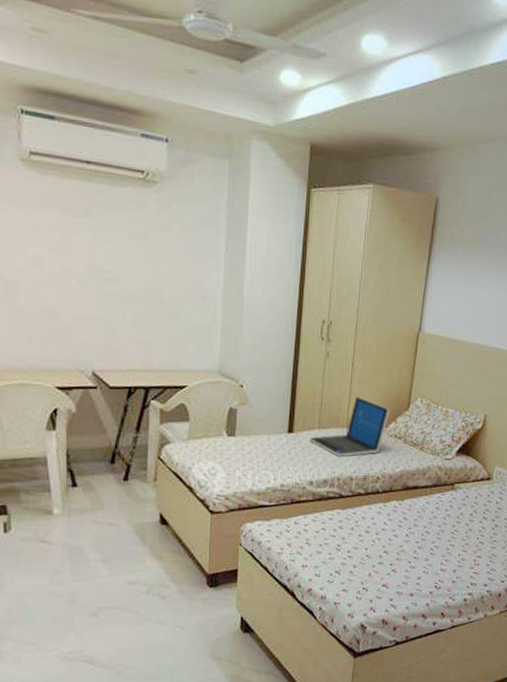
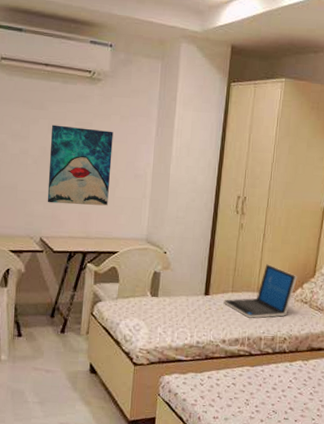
wall art: none [98,236,175,333] -> present [47,125,114,206]

